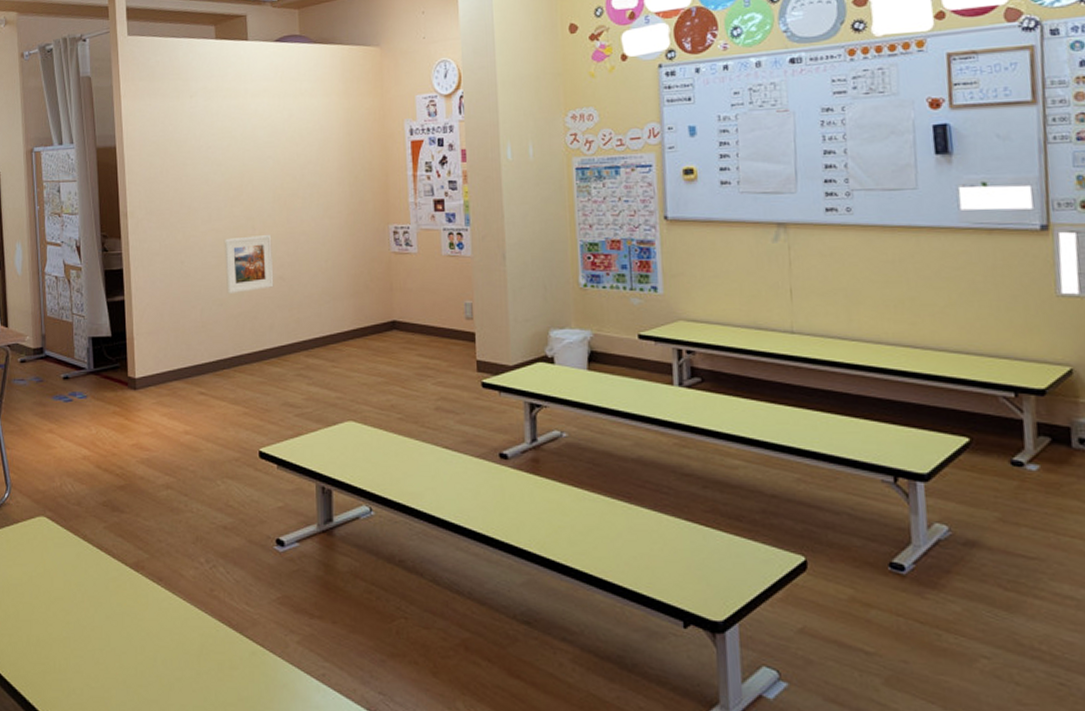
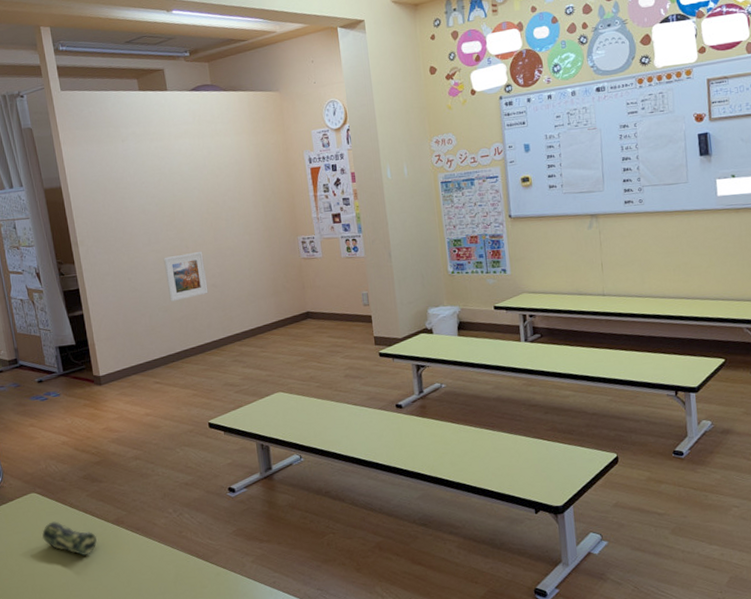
pencil case: none [46,556,111,606] -> present [42,521,98,556]

